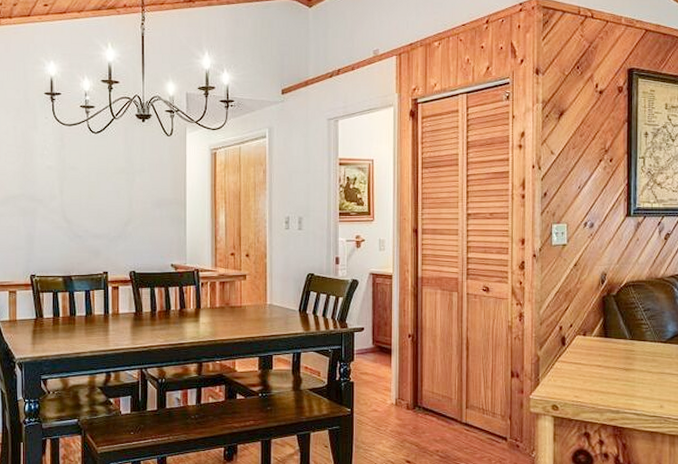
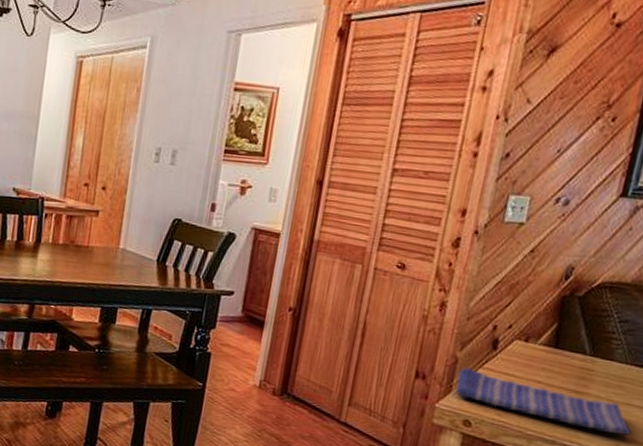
dish towel: none [541,362,669,397] -> present [455,367,633,436]

